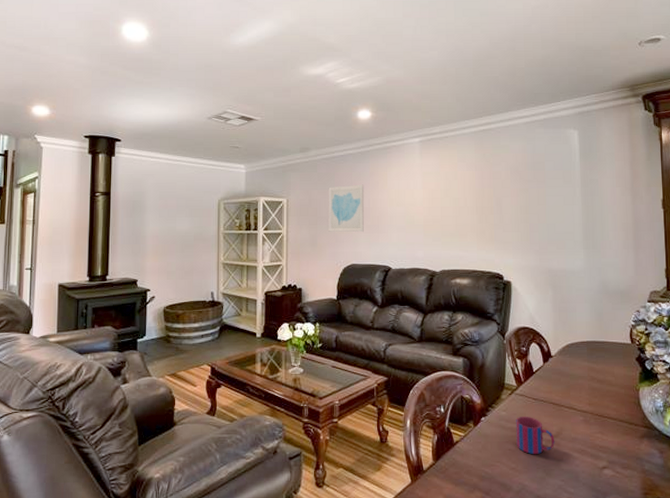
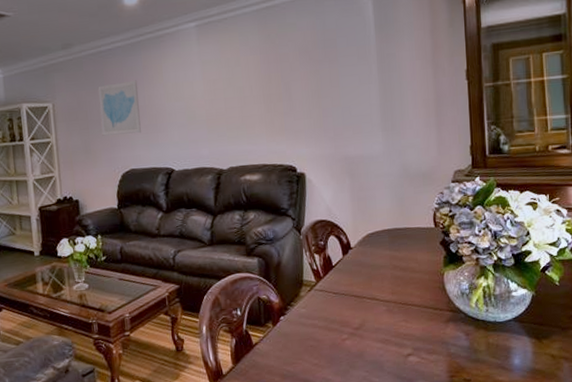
mug: present [516,416,555,454] -> none [316,311,358,349]

